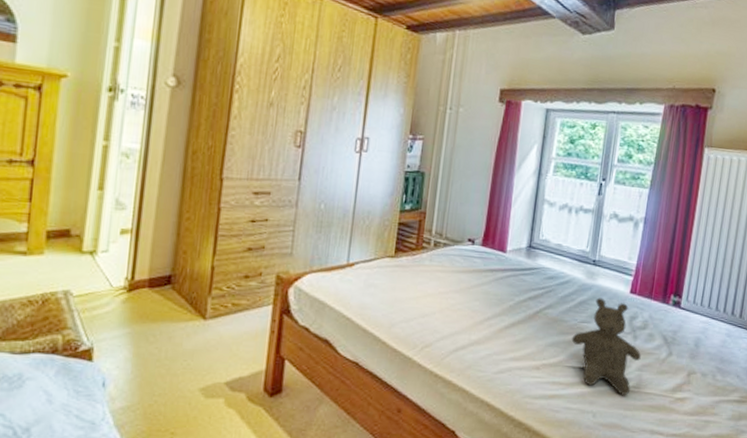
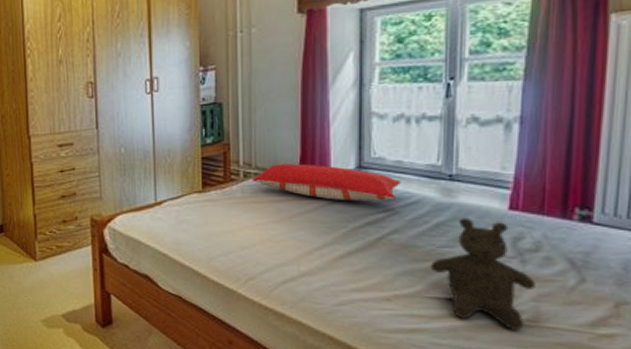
pillow: none [441,236,559,279] -> present [252,163,401,202]

